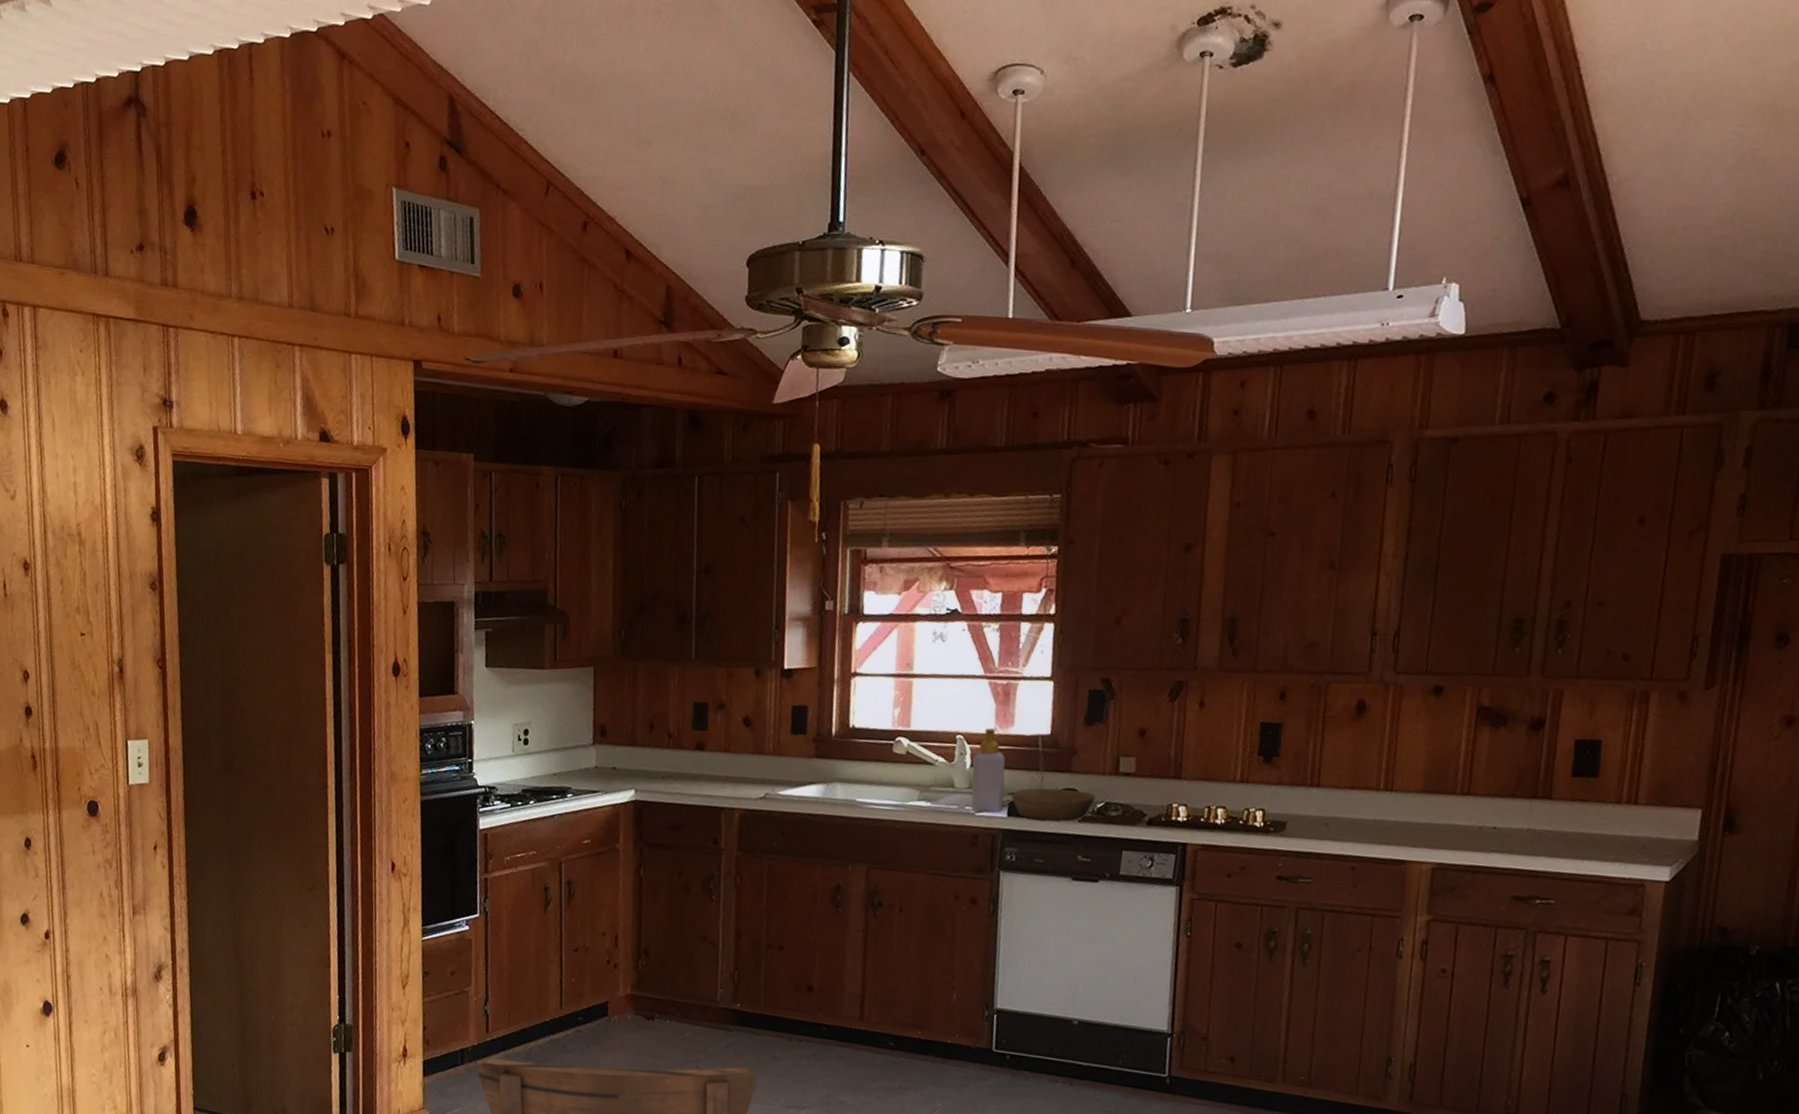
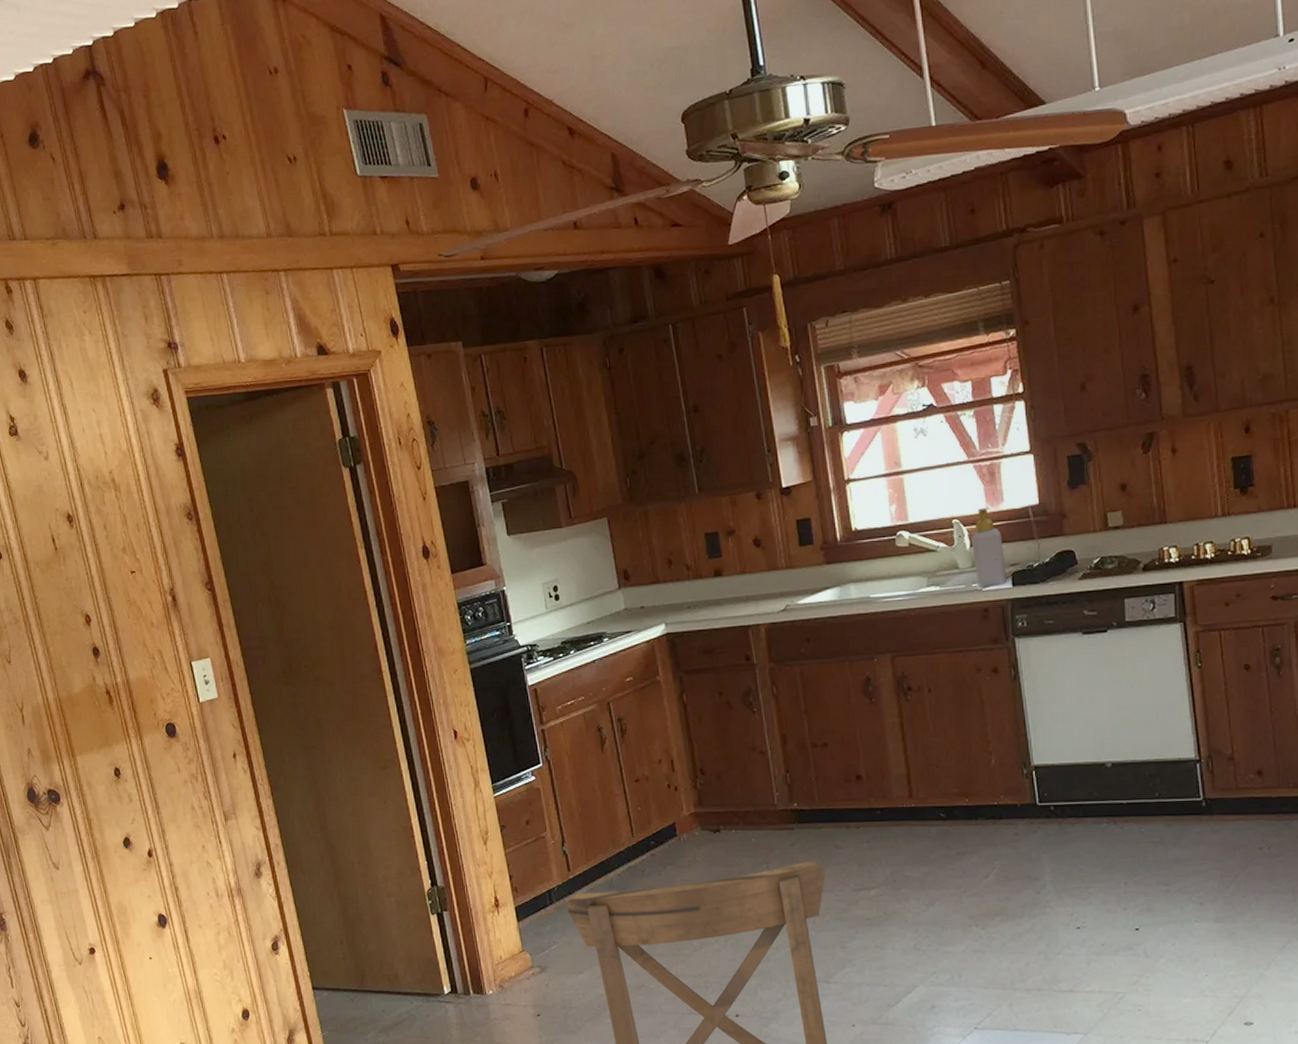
bowl: present [1011,788,1096,821] -> none [1013,550,1091,585]

